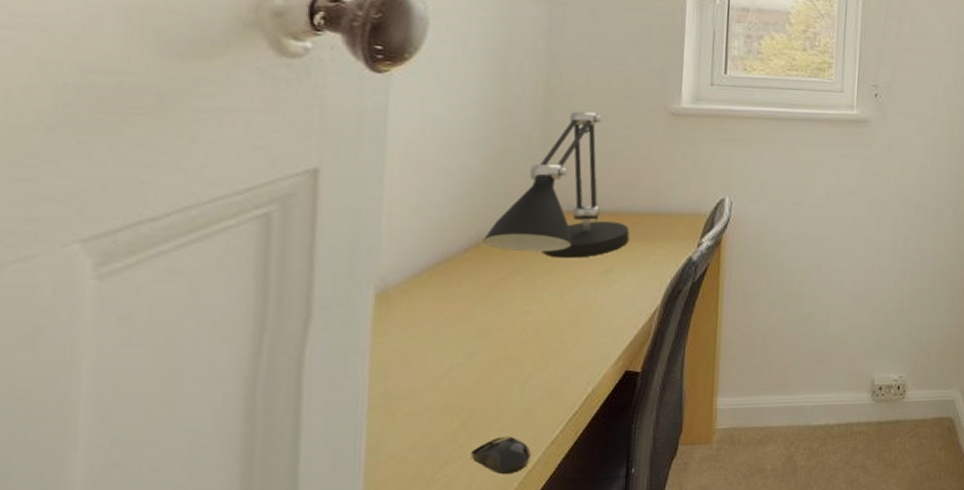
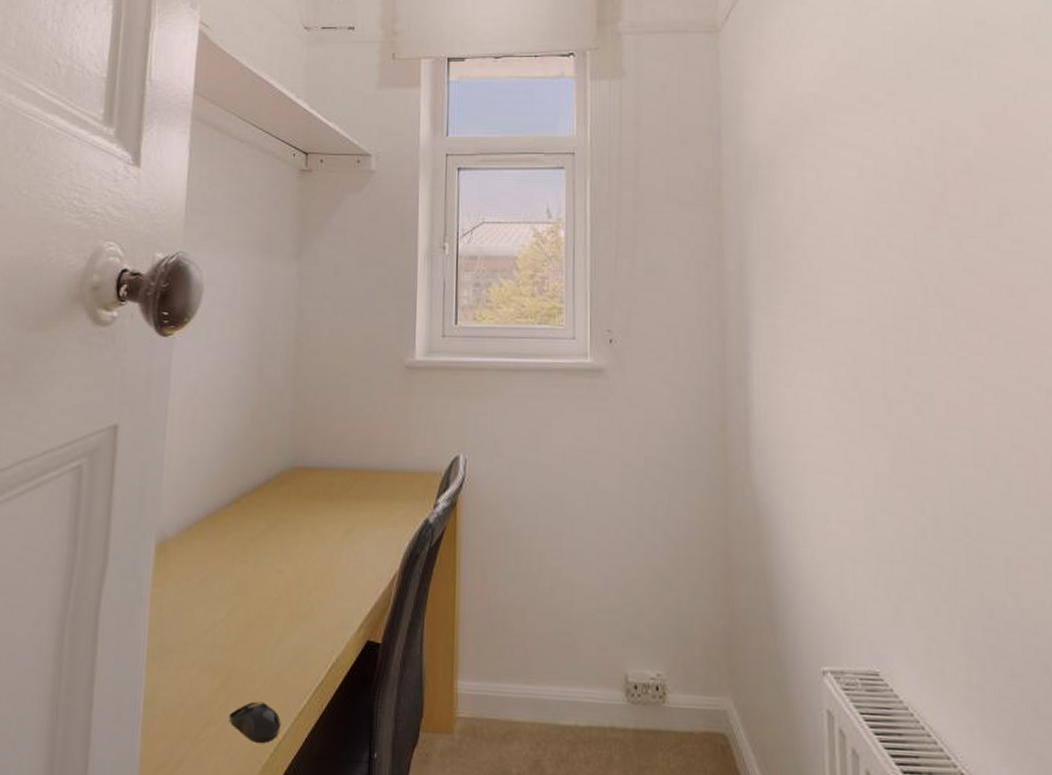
desk lamp: present [482,111,630,258] -> none [242,367,370,516]

